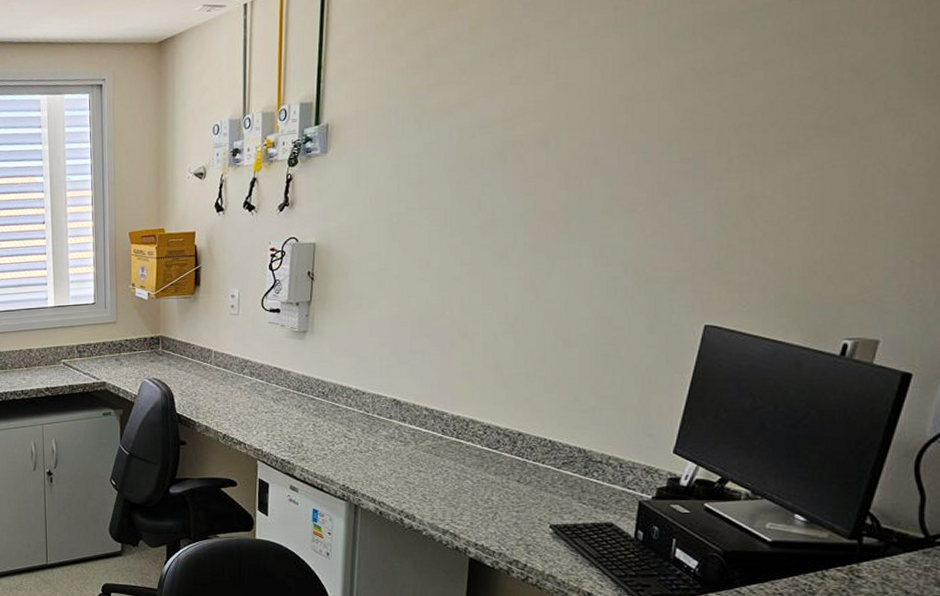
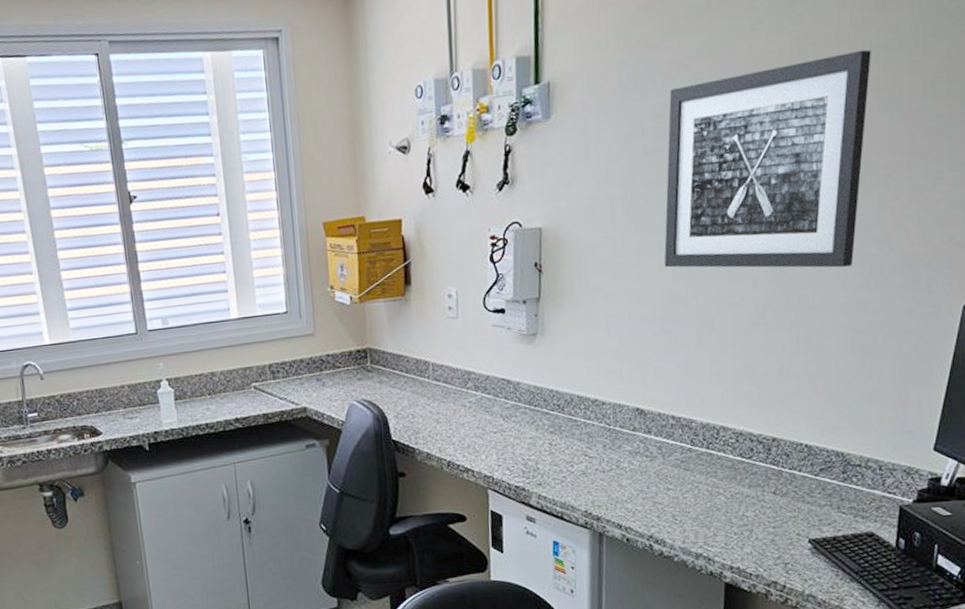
wall art: none [423,101,620,287] -> present [664,49,871,268]

